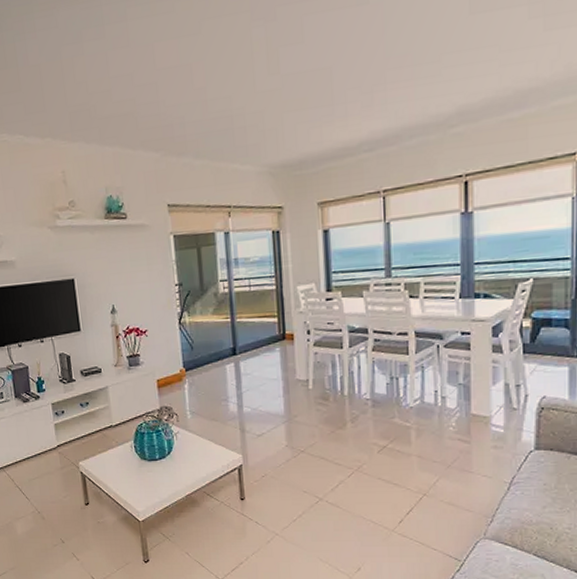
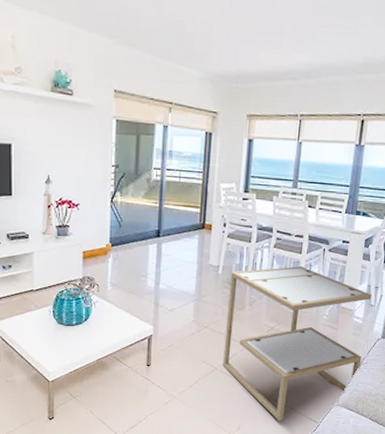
side table: none [323,370,513,560] -> present [223,266,372,421]

